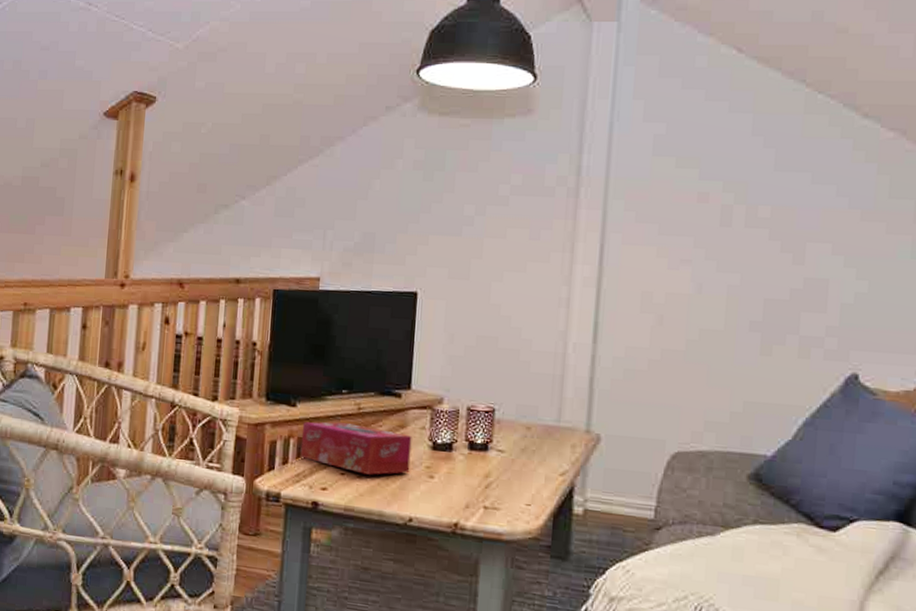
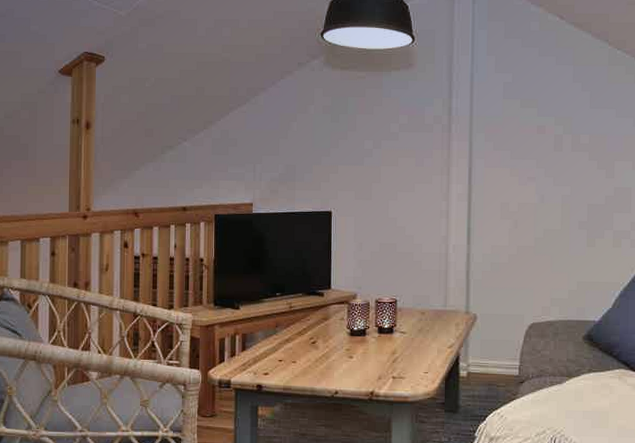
tissue box: present [300,422,412,475] -> none [245,319,334,360]

